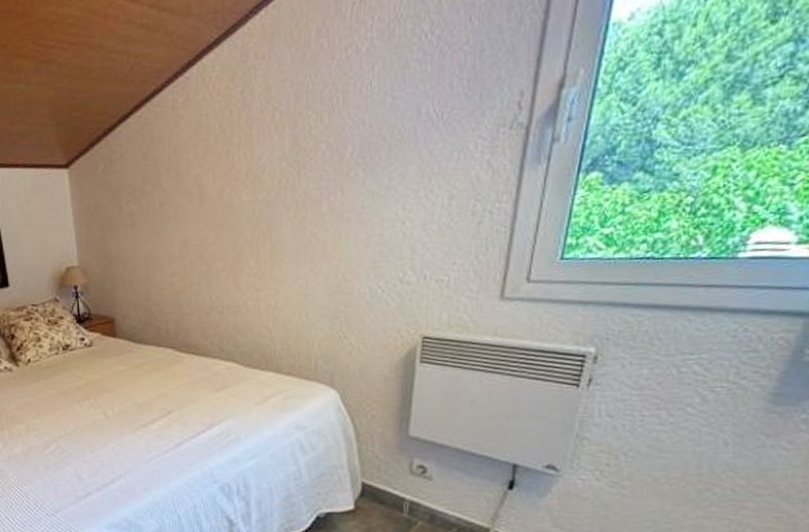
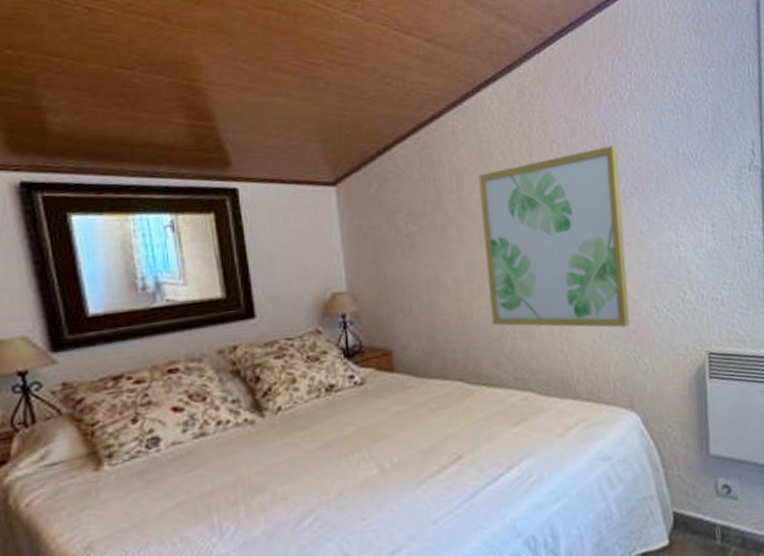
wall art: none [196,109,346,307] -> present [478,146,630,328]

